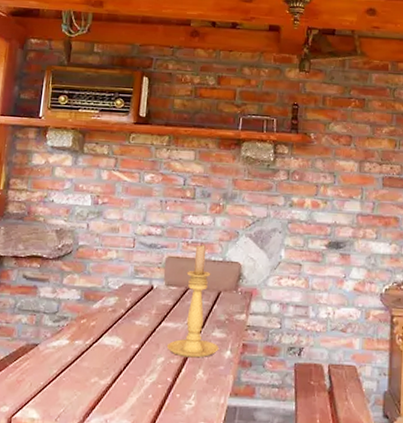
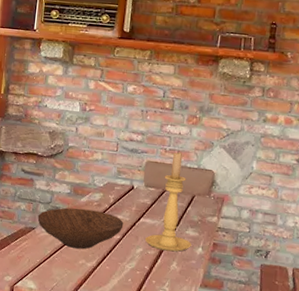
wooden bowl: none [41,316,143,365] -> present [37,207,124,249]

